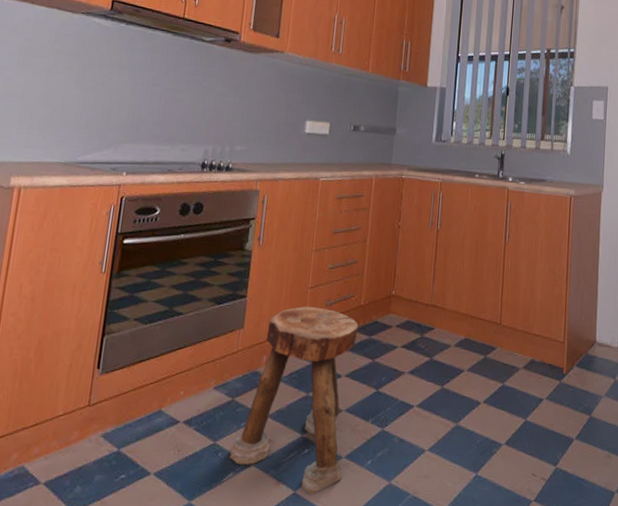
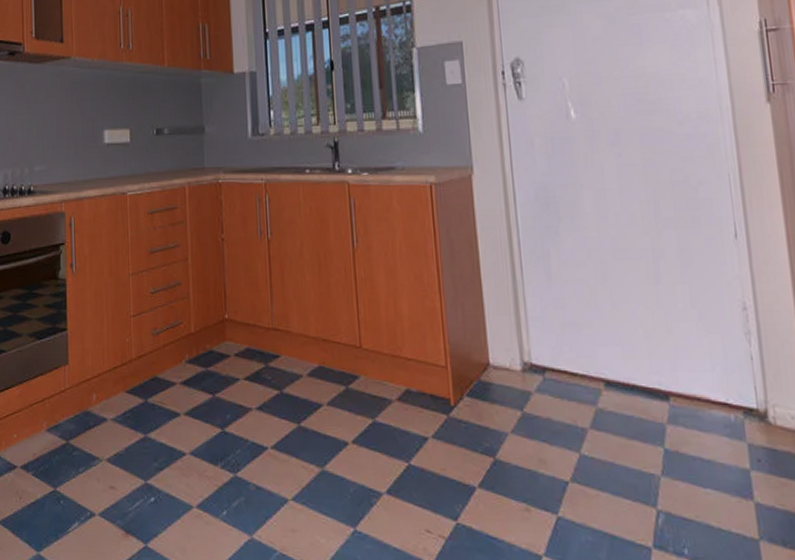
stool: present [230,306,359,494] -> none [72,337,196,548]

